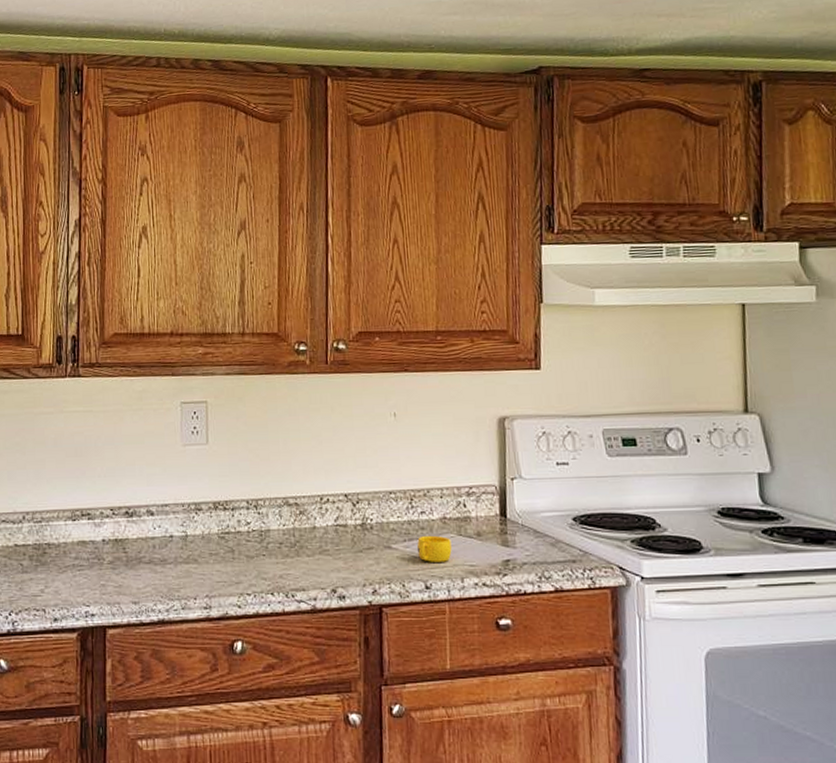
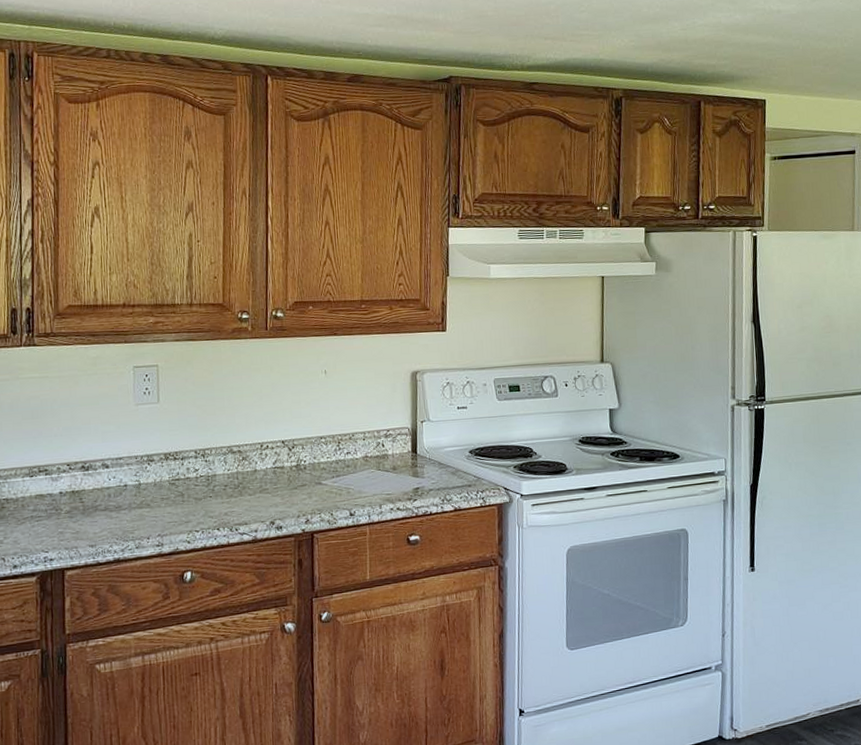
cup: present [416,535,452,562] -> none [343,471,372,494]

